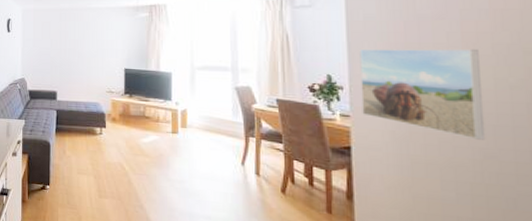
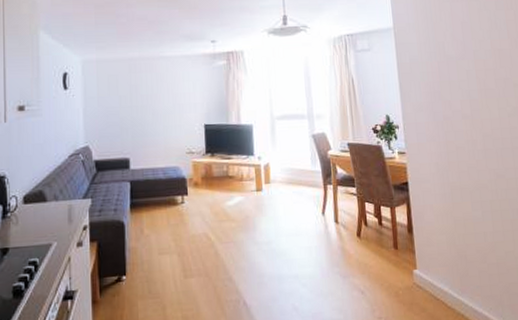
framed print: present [359,48,486,140] -> none [408,84,497,163]

